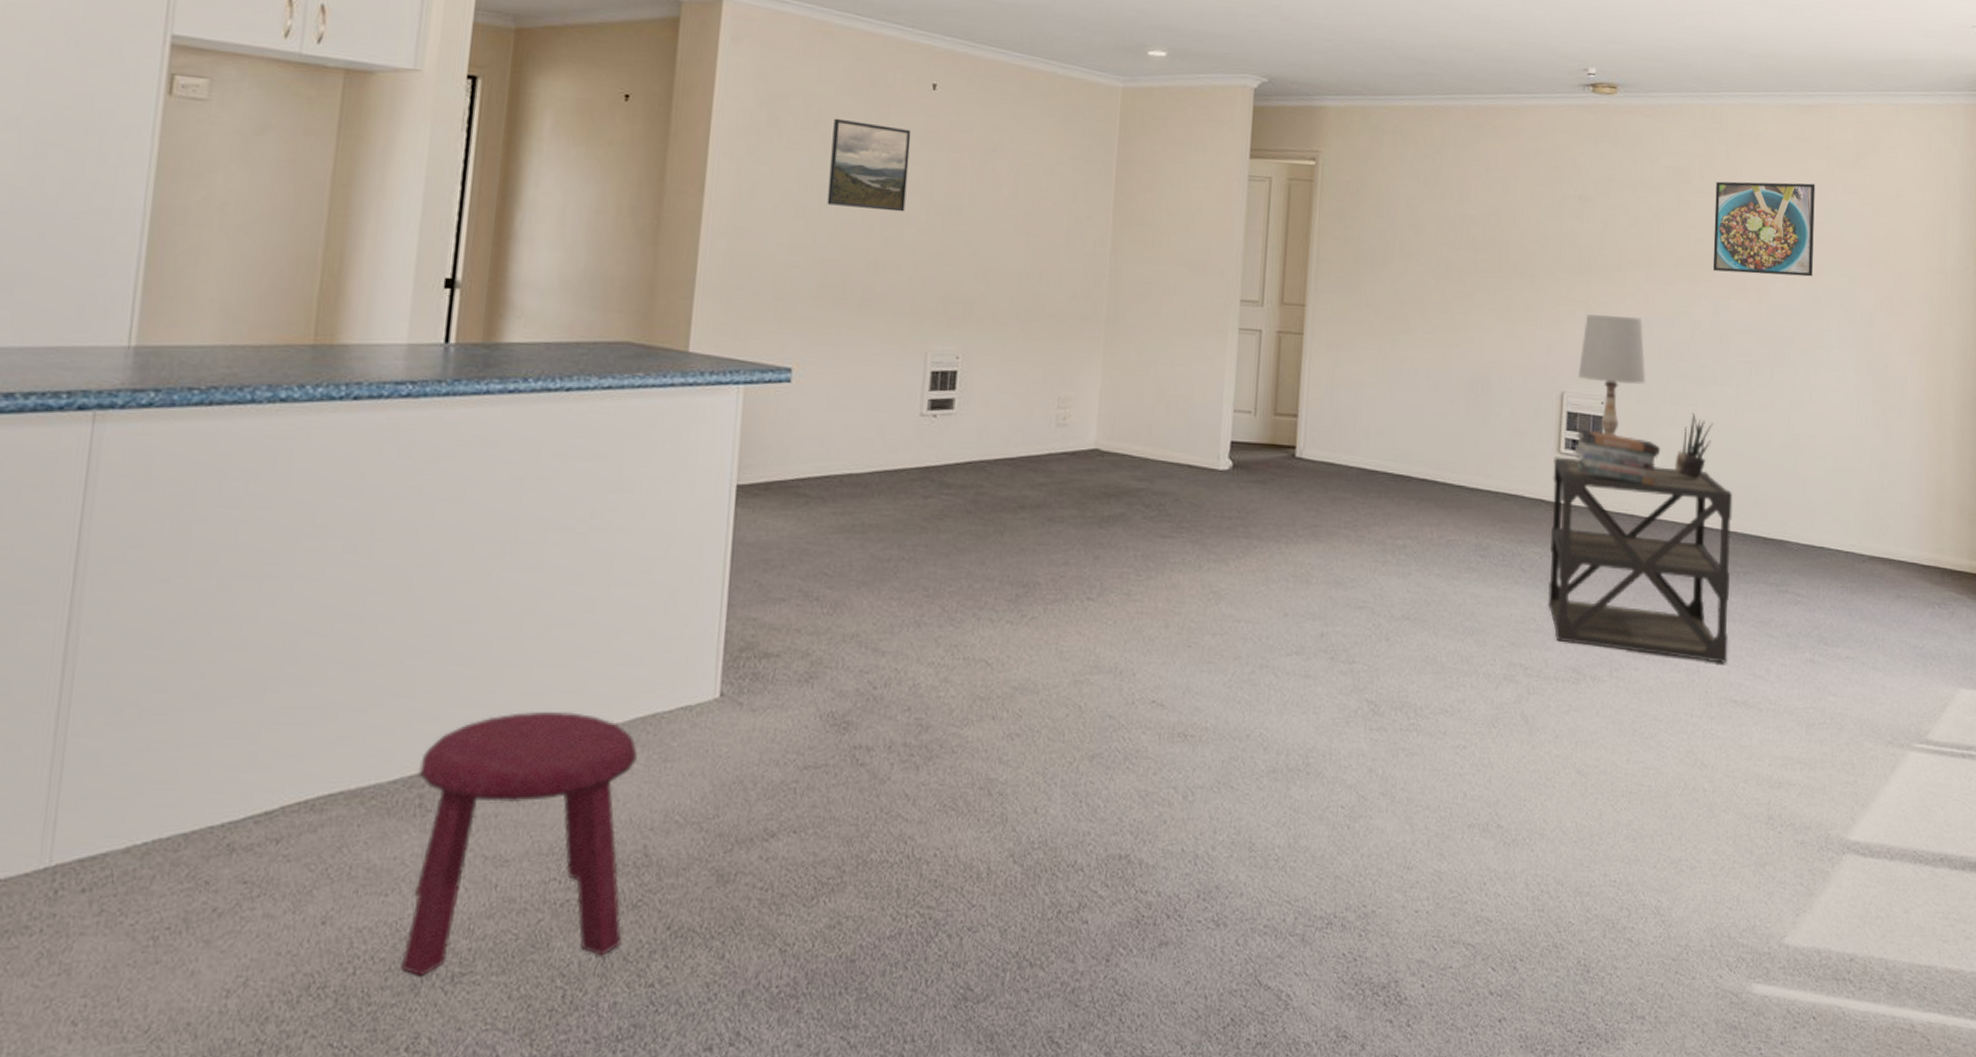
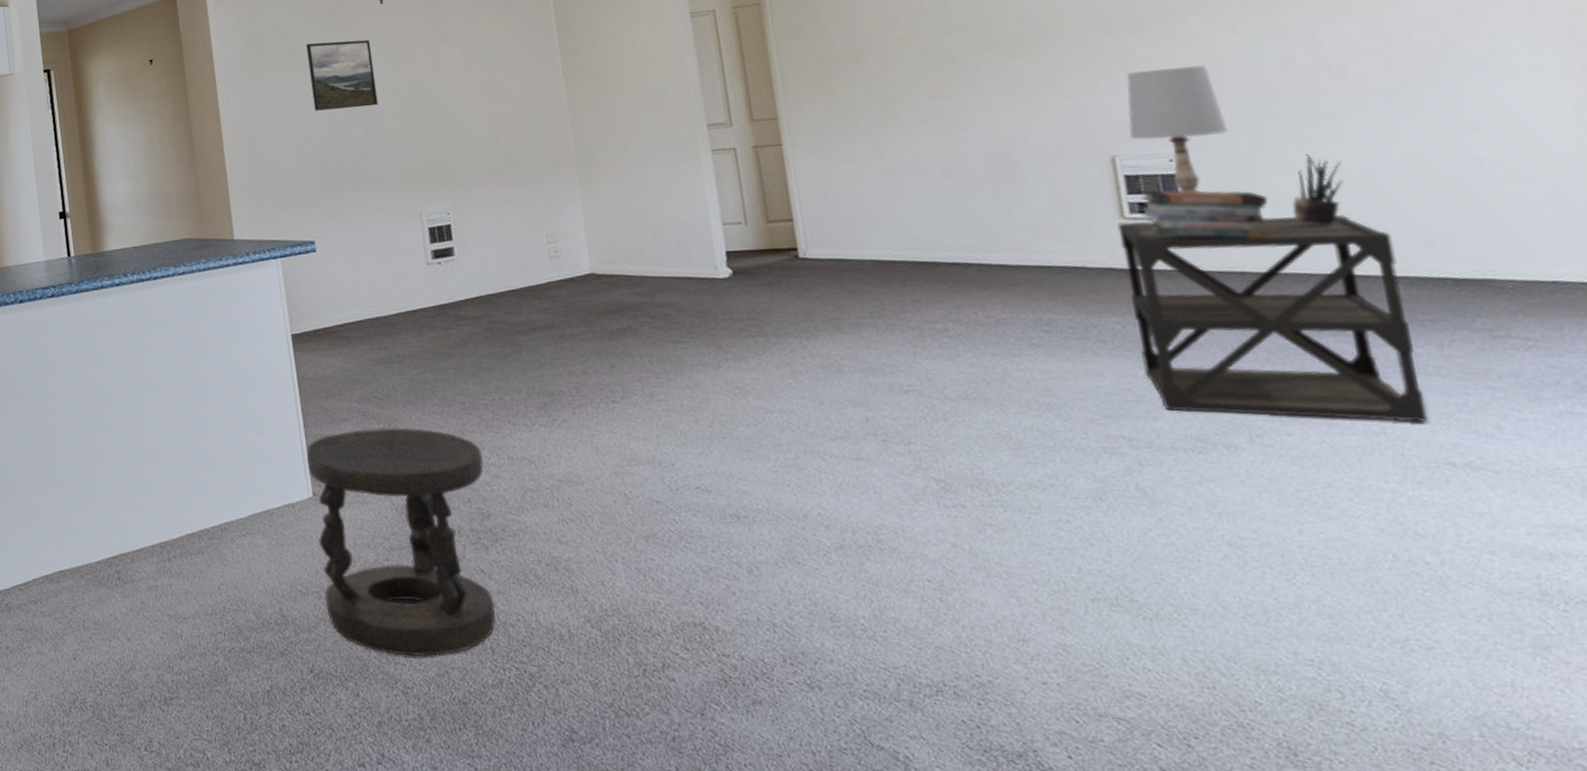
stool: present [400,711,638,977] -> none [112,510,279,699]
stool: none [706,613,937,905] -> present [306,427,496,657]

